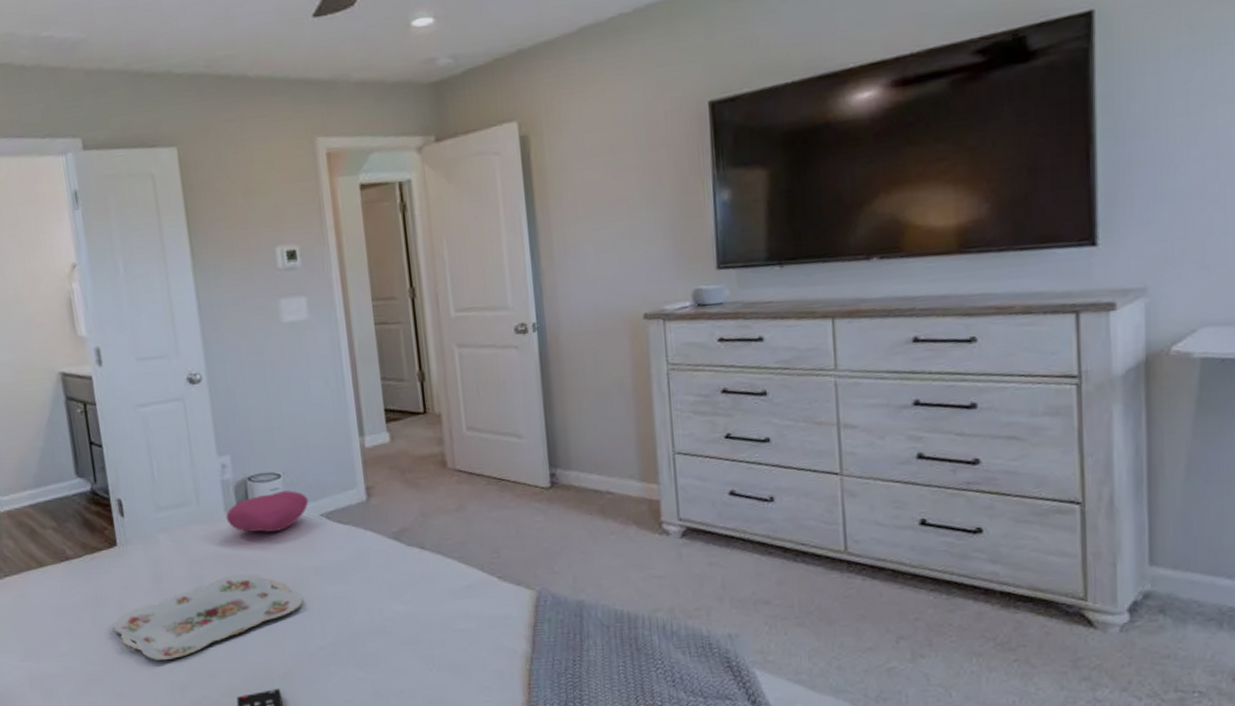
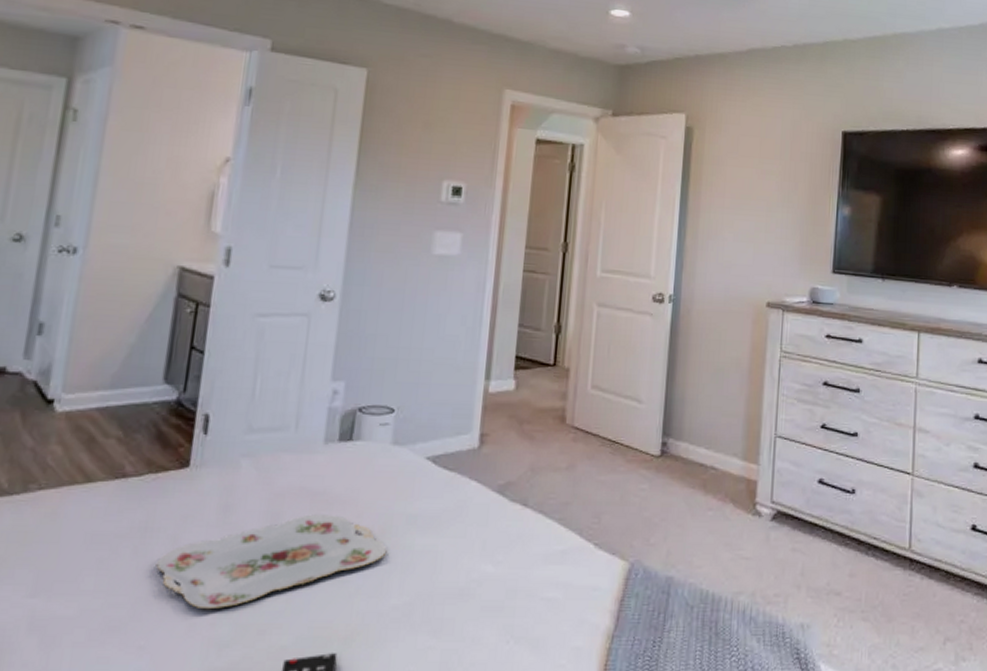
cushion: present [225,490,309,532] -> none [323,427,418,470]

